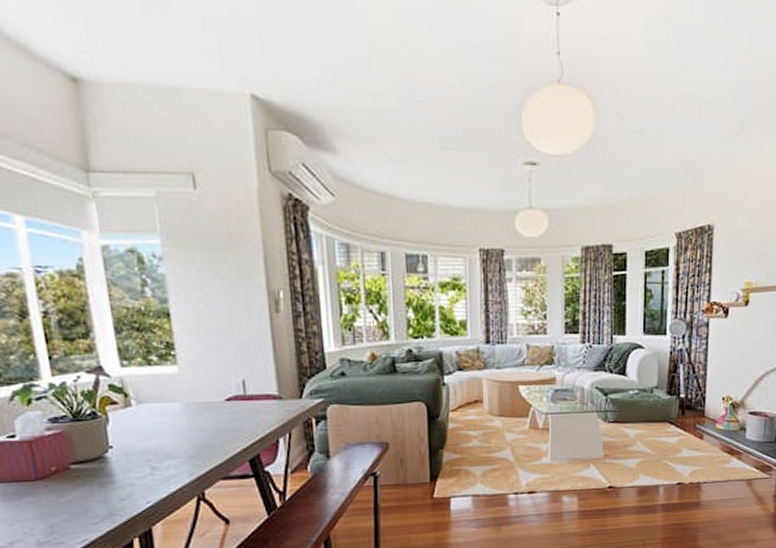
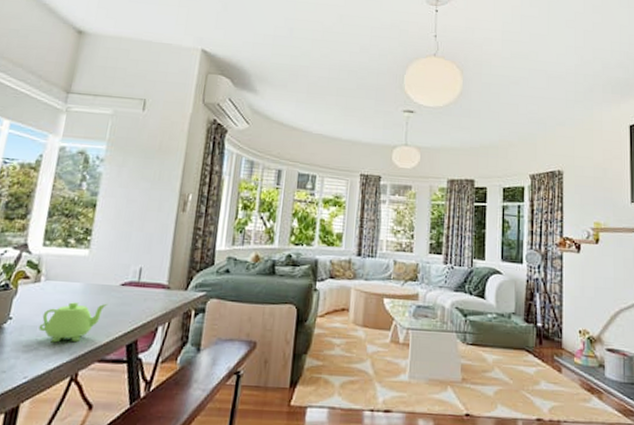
teapot: none [146,420,217,466] -> present [38,302,108,343]

